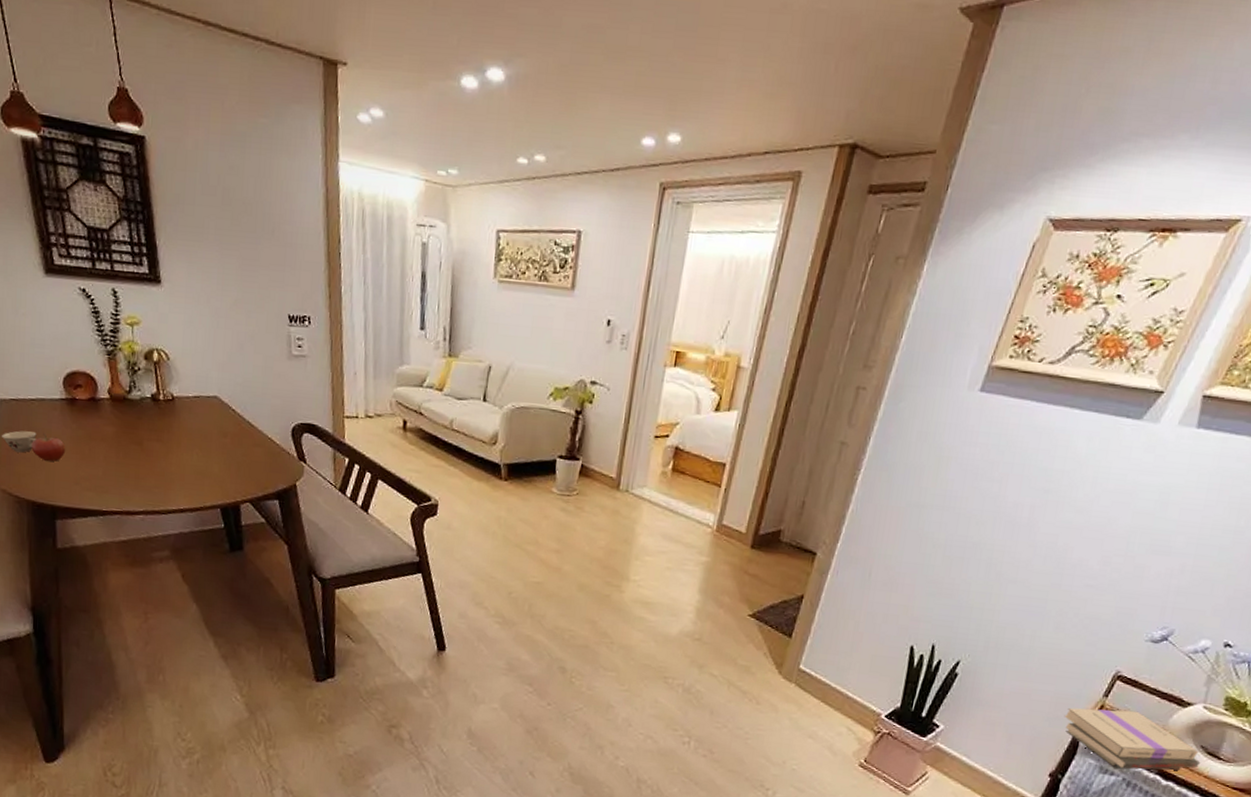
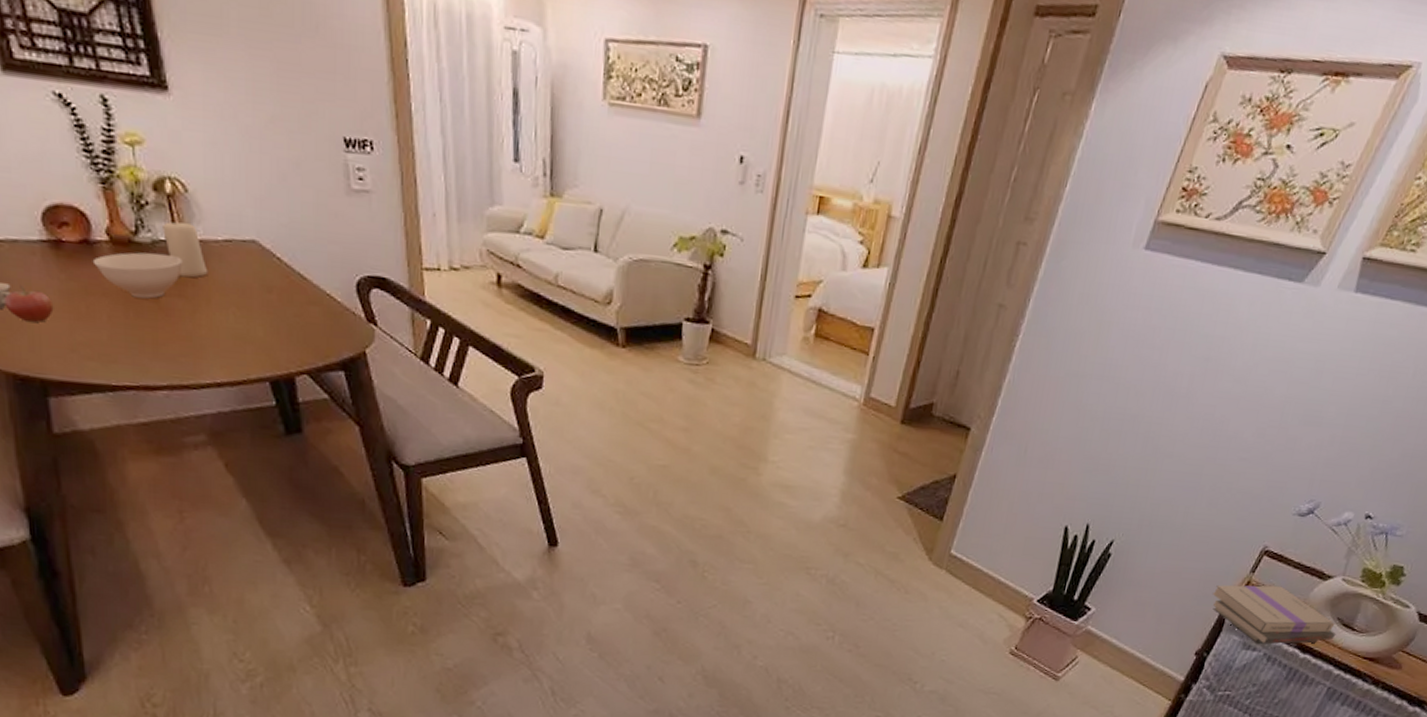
bowl: none [96,407,162,443] -> present [92,252,183,299]
candle: none [149,383,180,426] -> present [163,221,208,278]

